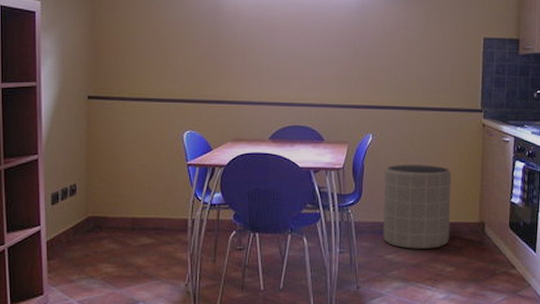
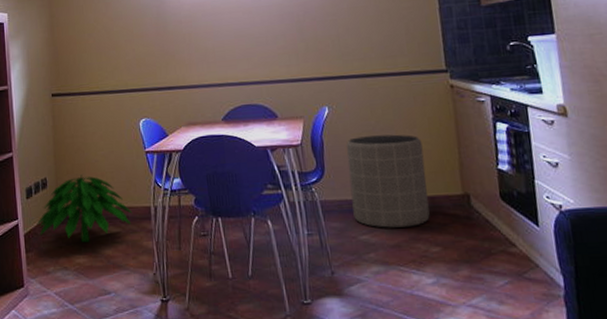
indoor plant: none [62,183,168,252] -> present [36,175,132,243]

